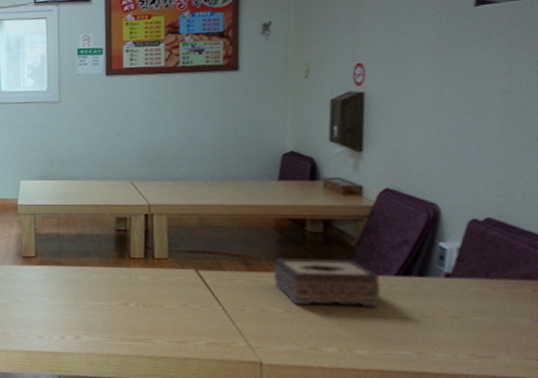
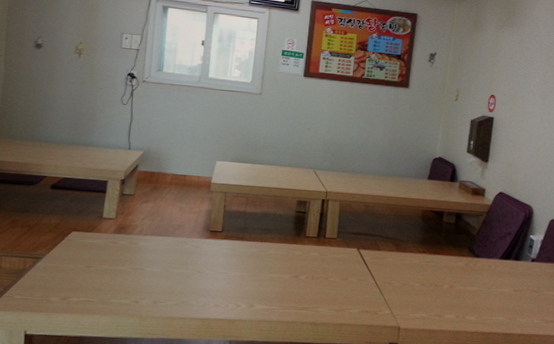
tissue box: present [274,258,382,307] -> none [416,242,490,283]

